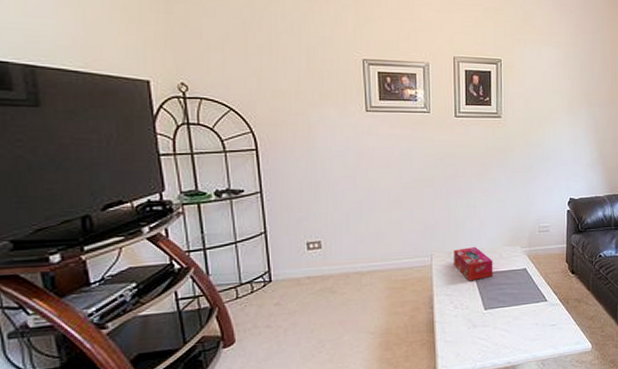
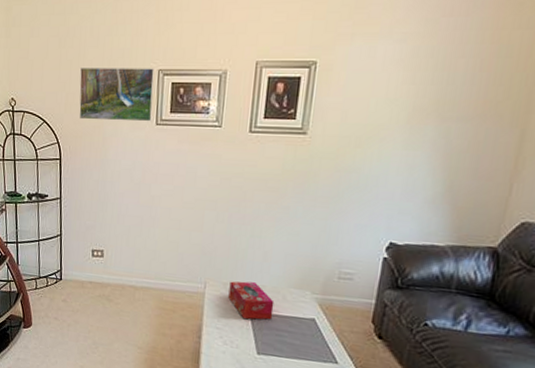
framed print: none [273,53,361,109] -> present [79,68,154,122]

